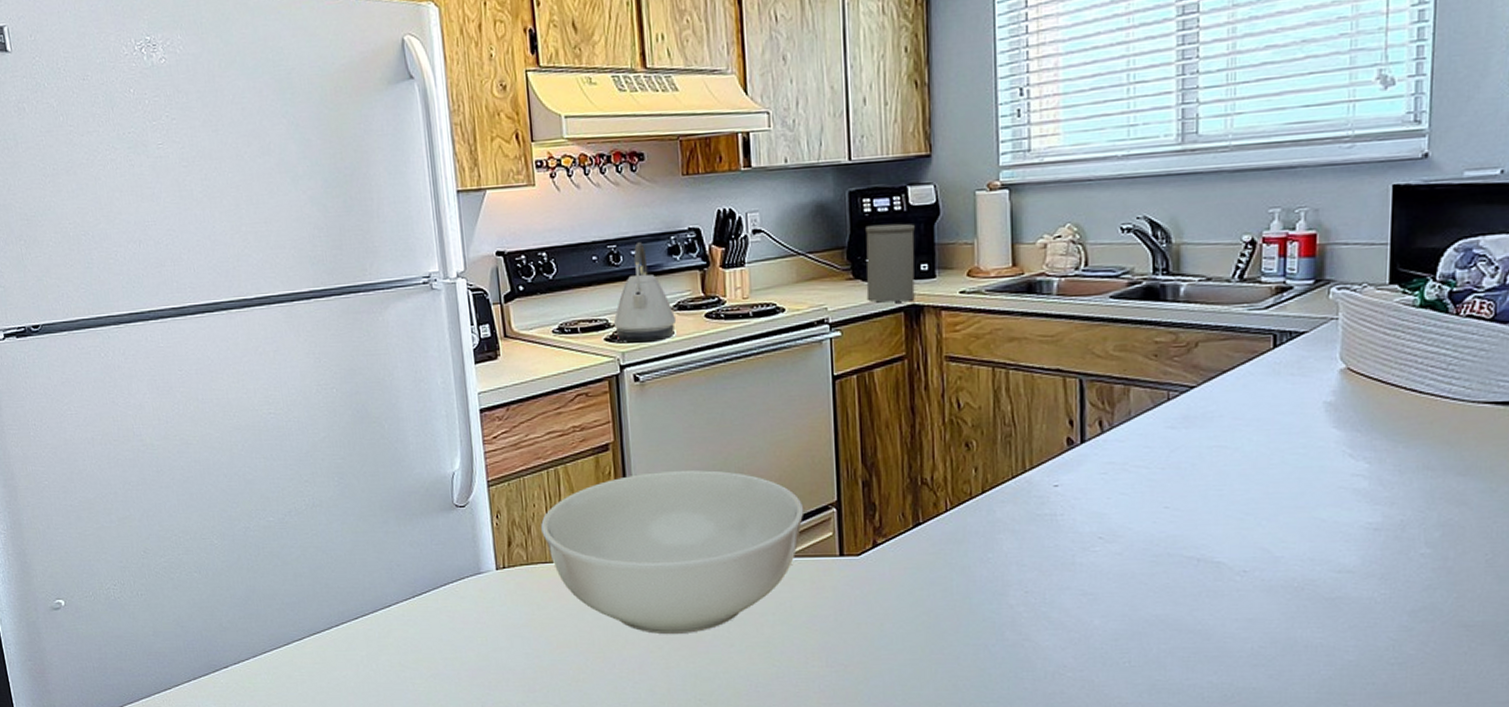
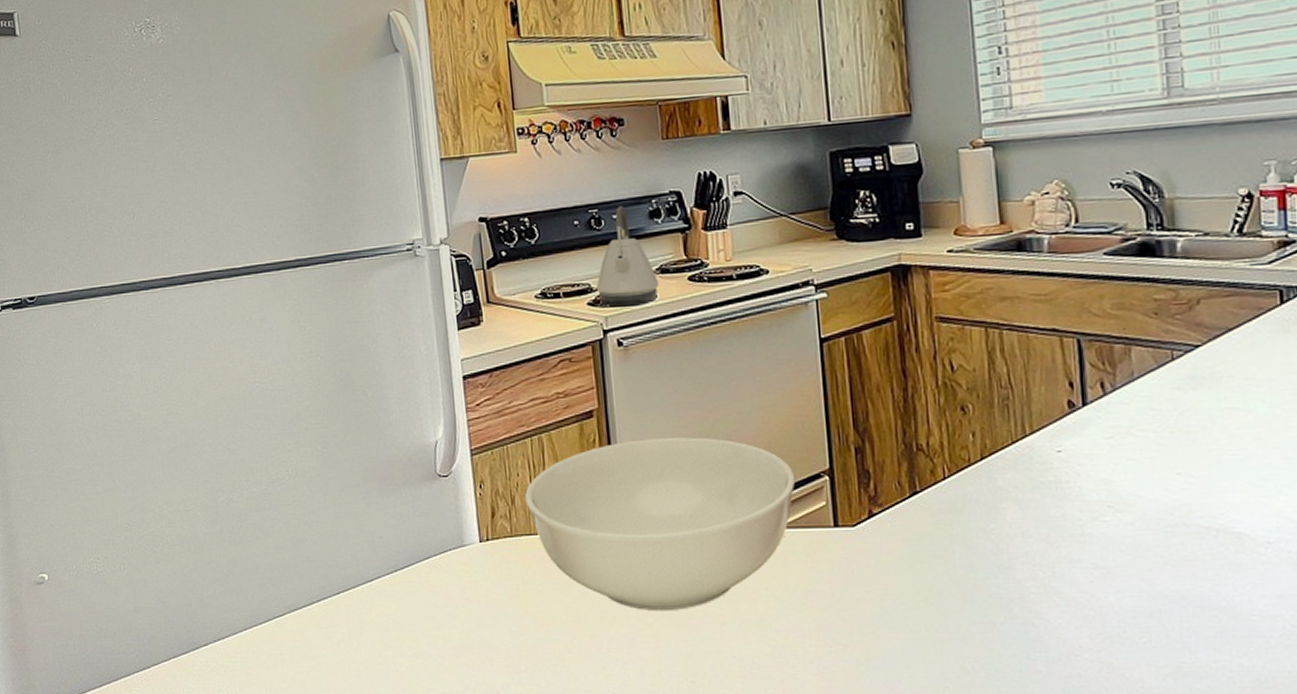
canister: present [866,223,915,303] -> none [848,183,901,263]

